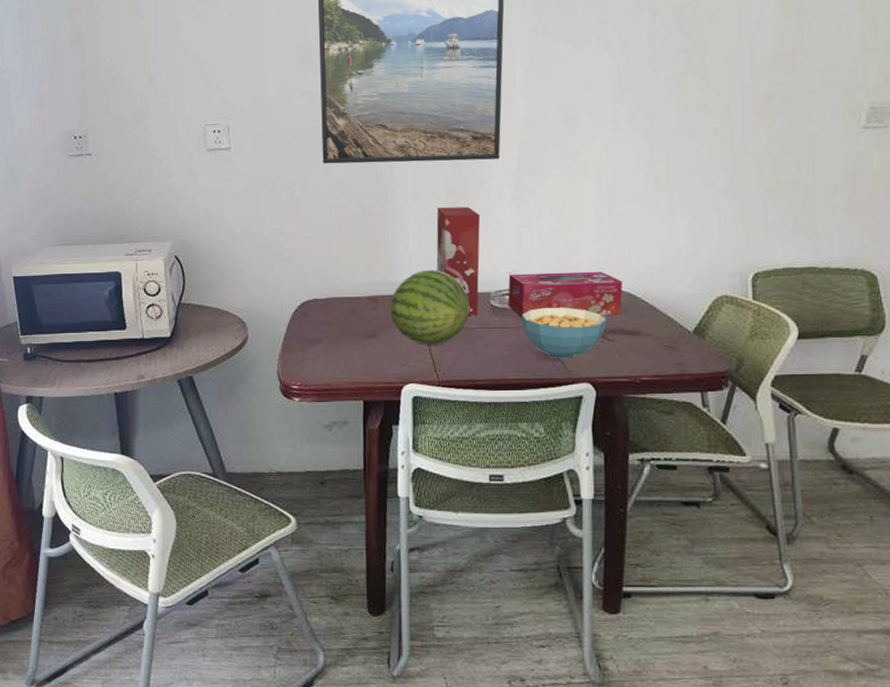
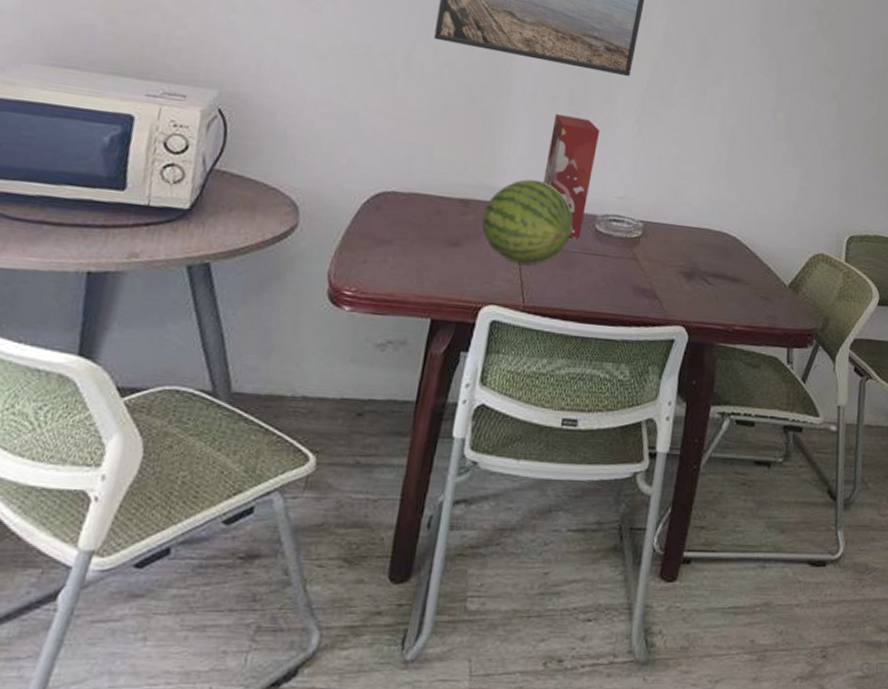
tissue box: present [508,271,623,318] -> none [613,199,731,259]
cereal bowl: present [521,307,607,359] -> none [624,240,711,298]

